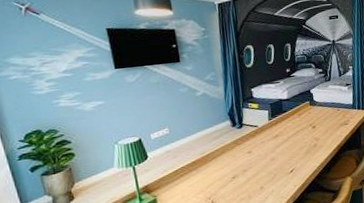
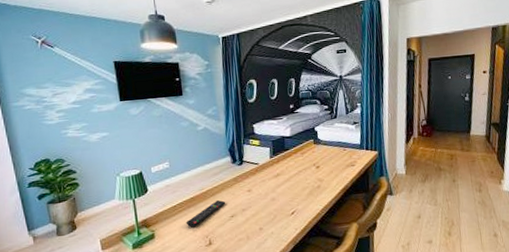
remote control: none [188,163,227,191] -> present [186,200,226,228]

